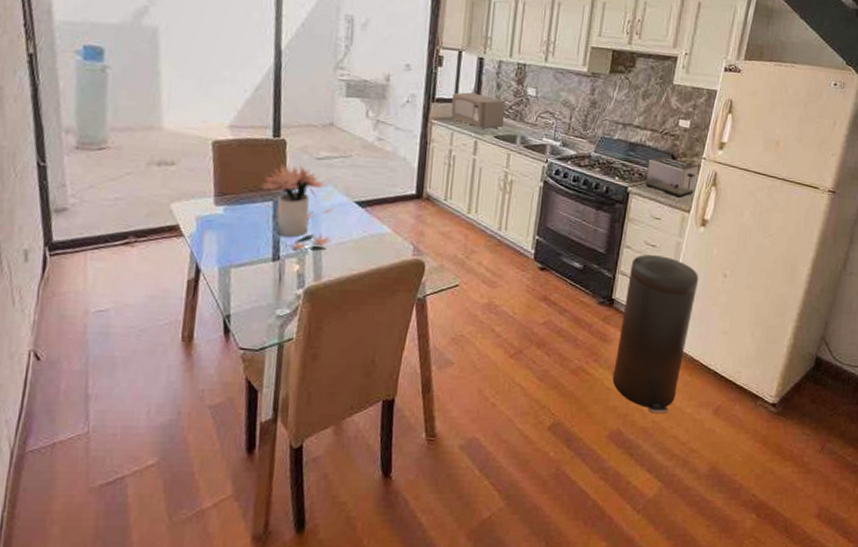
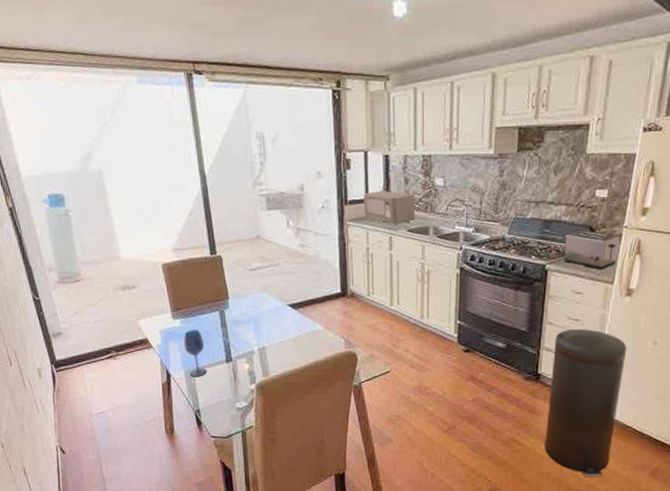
wineglass: none [223,219,249,276] -> present [183,330,207,377]
bouquet: present [260,164,333,250] -> none [206,276,272,351]

